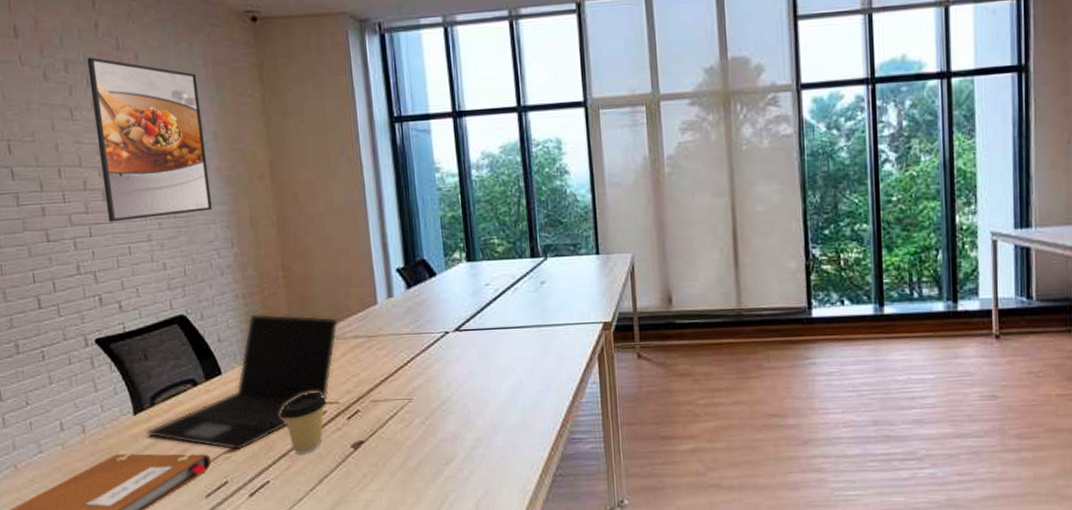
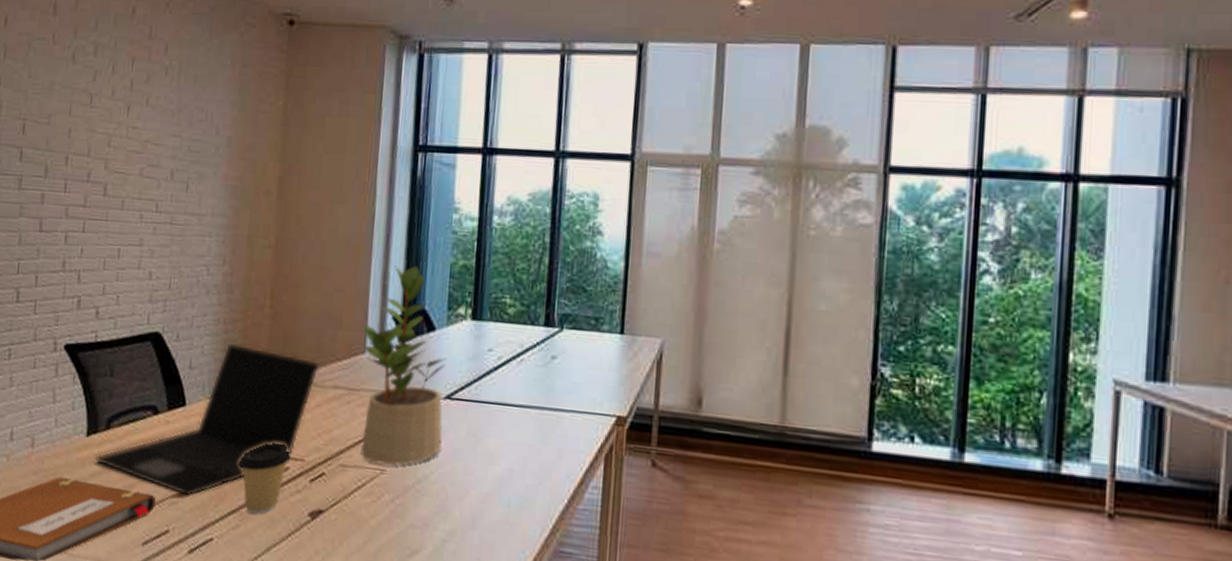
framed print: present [87,57,212,223] -> none [104,43,222,222]
potted plant: none [371,223,458,395] -> present [360,266,446,466]

